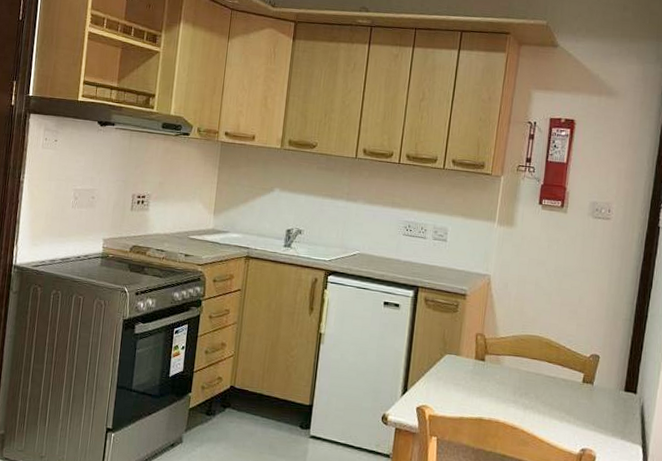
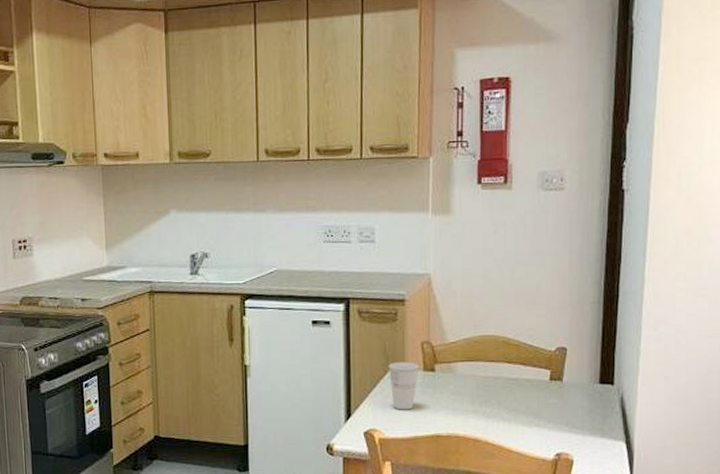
cup: none [444,348,472,393] -> present [388,361,420,410]

